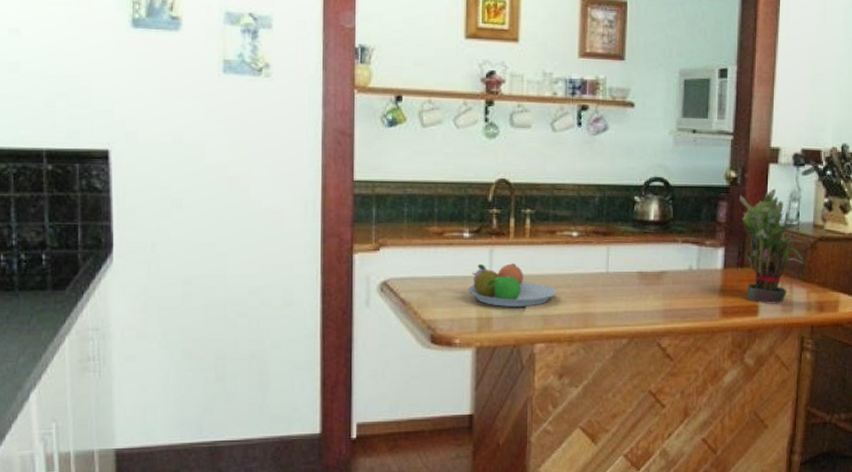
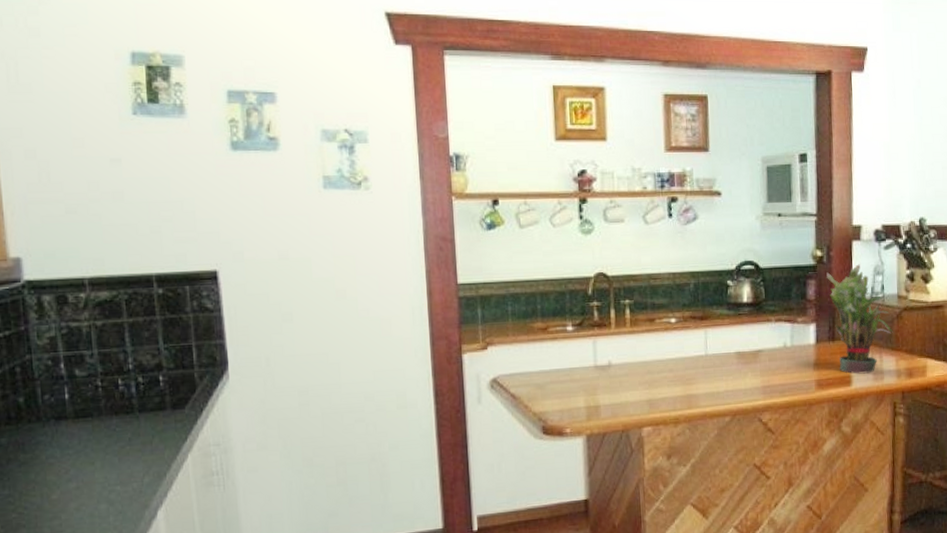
fruit bowl: present [468,263,557,307] -> none [575,352,660,395]

